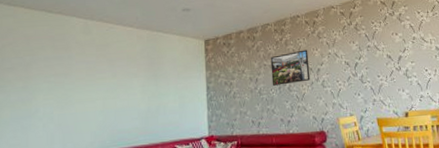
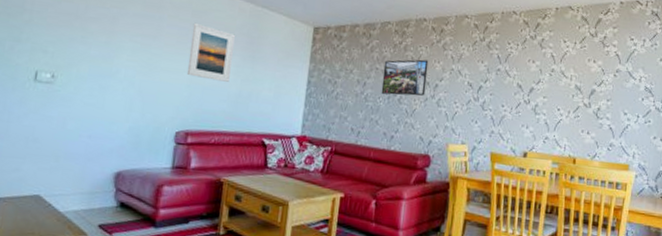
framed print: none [99,55,138,103] -> present [186,22,235,82]

